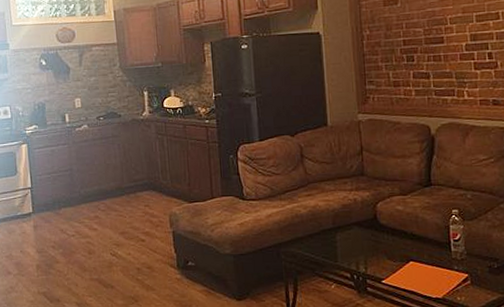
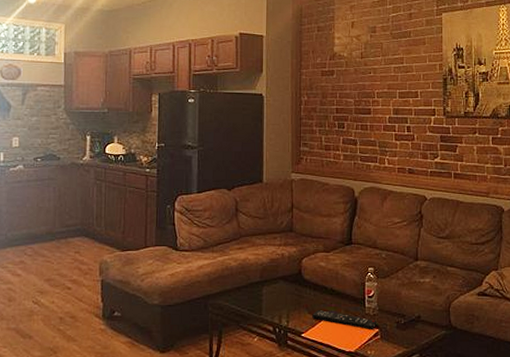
remote control: none [392,255,466,276] -> present [312,309,377,330]

